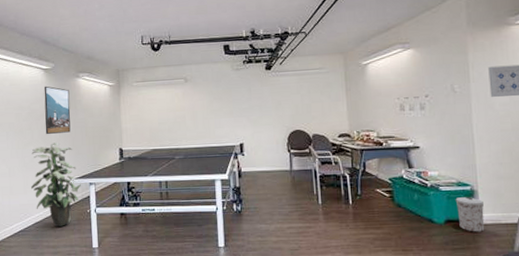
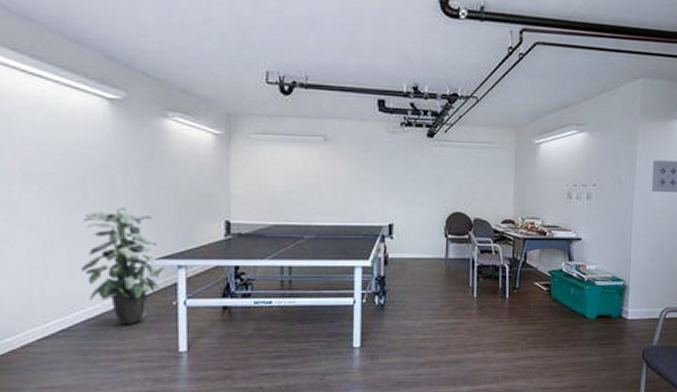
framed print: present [44,86,71,135] -> none [107,123,152,196]
trash can: present [455,197,485,232] -> none [608,292,634,328]

